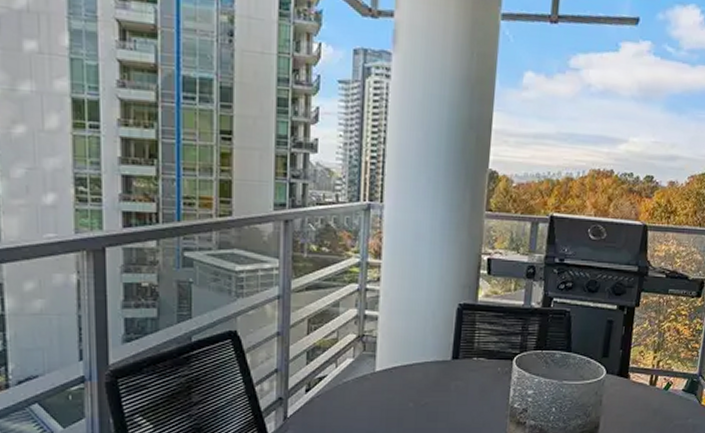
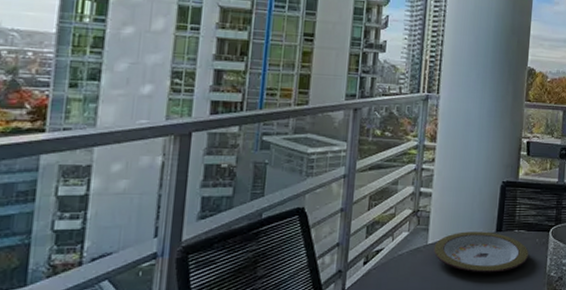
plate: none [382,358,490,403] -> present [433,231,529,273]

